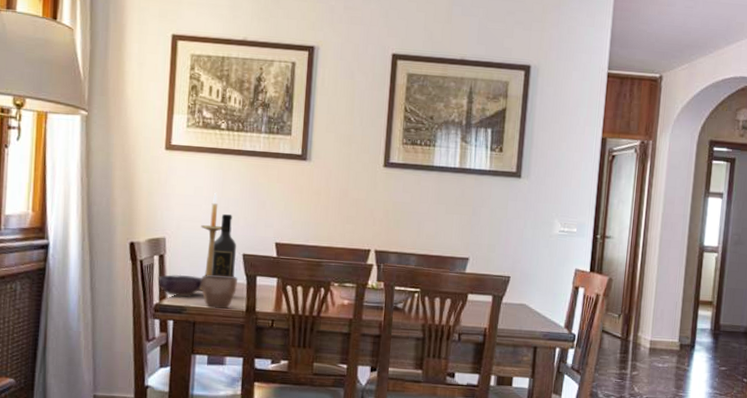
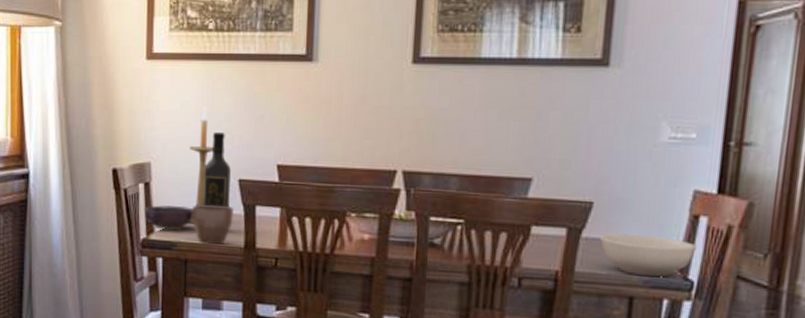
bowl: none [514,300,577,331] -> present [599,234,696,277]

